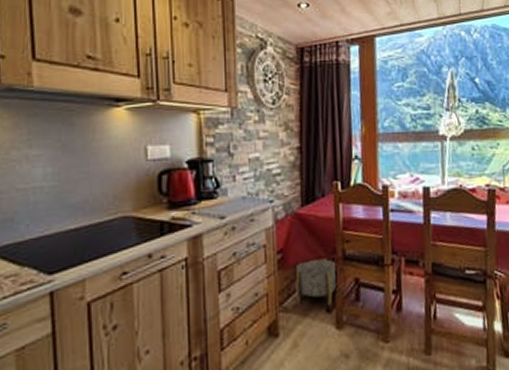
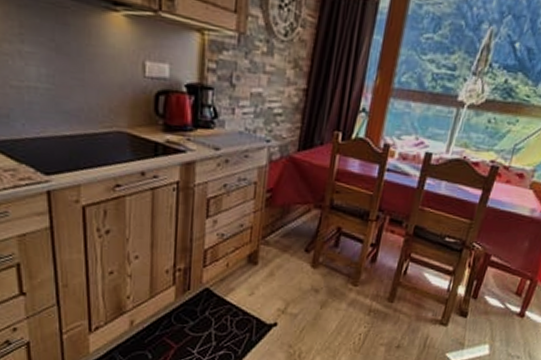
stool: present [295,258,336,307] -> none [279,203,321,247]

